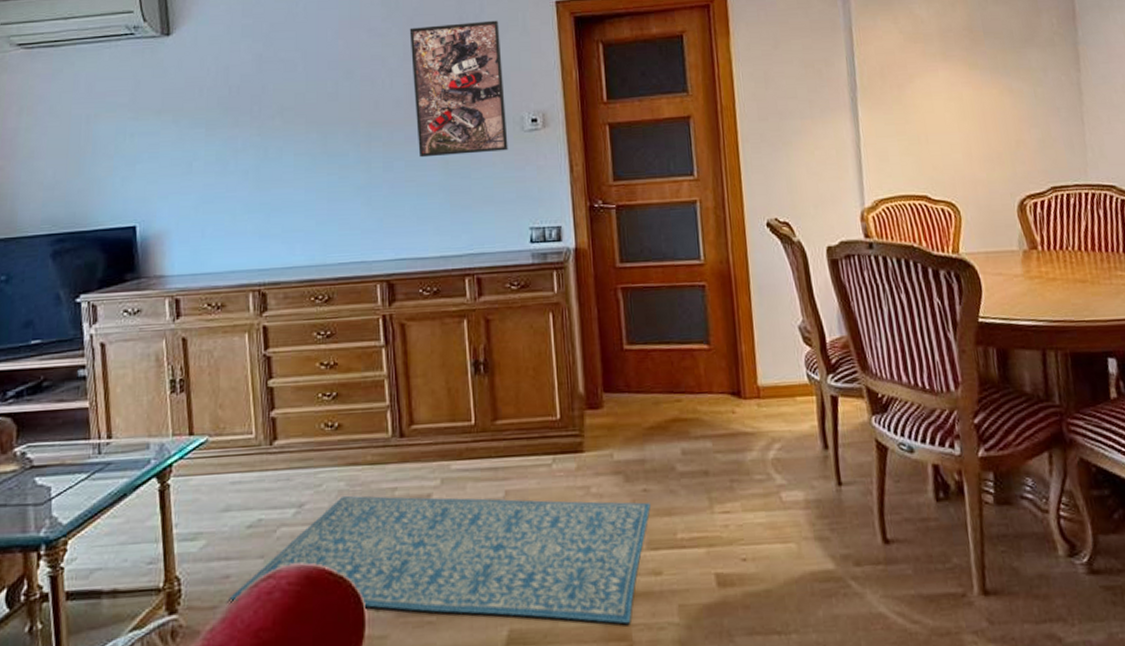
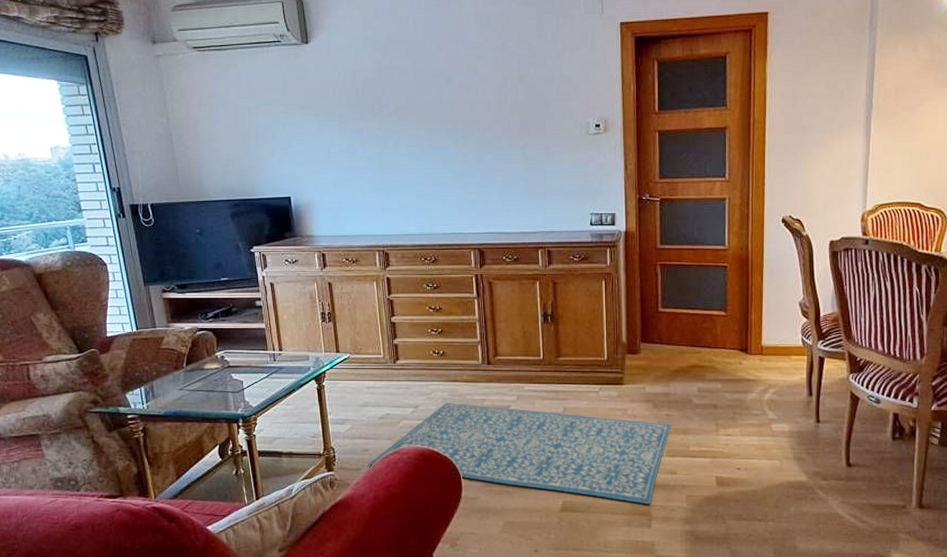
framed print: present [409,20,508,158] -> none [498,38,576,153]

